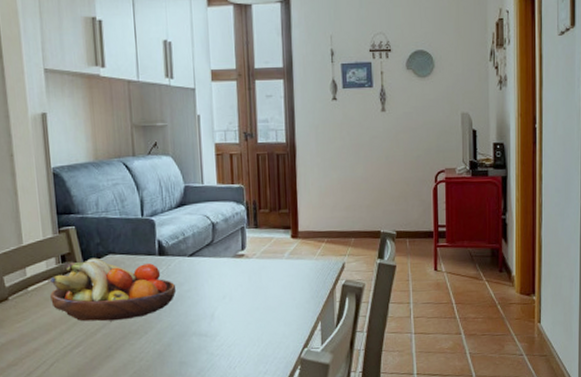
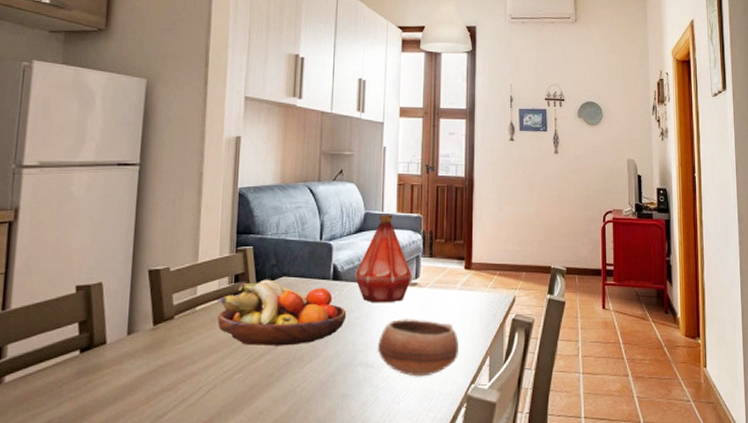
bottle: none [180,185,239,276] -> present [355,213,413,303]
bowl: none [209,289,290,344] -> present [377,319,459,377]

